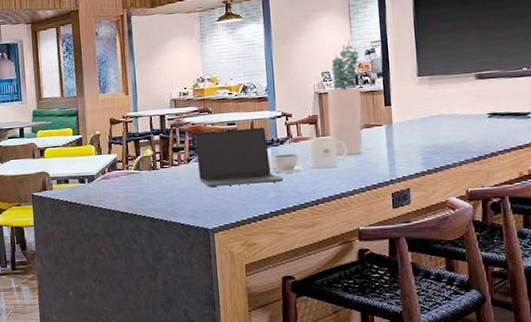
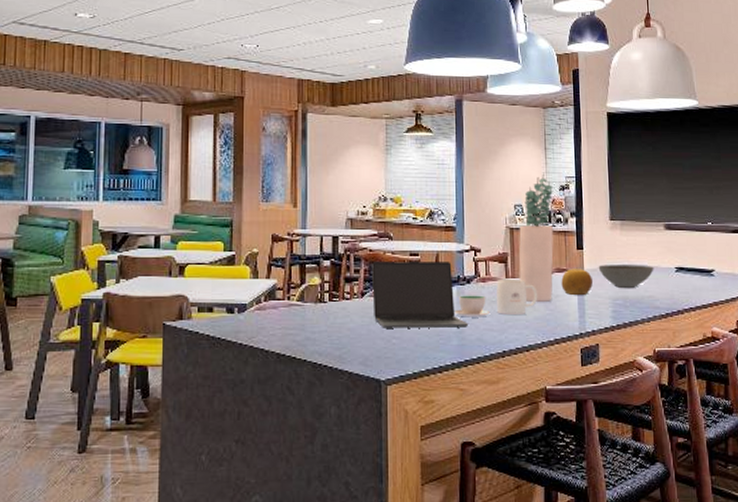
fruit: none [370,123,402,148] -> present [561,269,593,296]
bowl: none [407,114,465,138] -> present [598,265,654,289]

